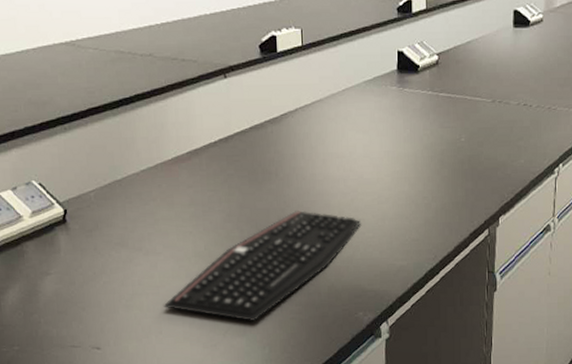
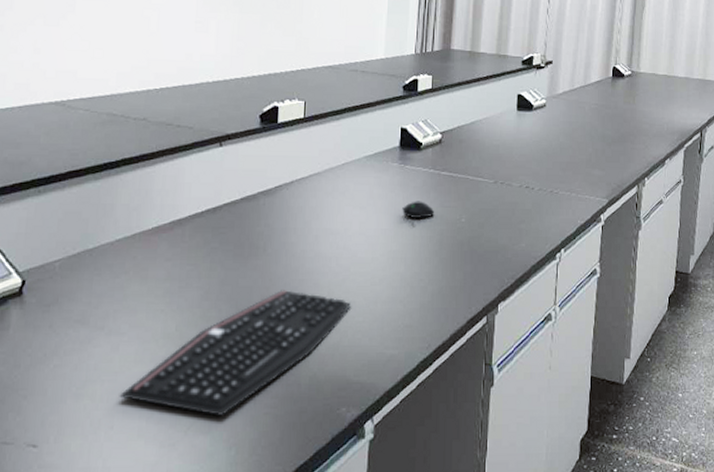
computer mouse: none [403,123,435,147] -> present [402,201,435,226]

